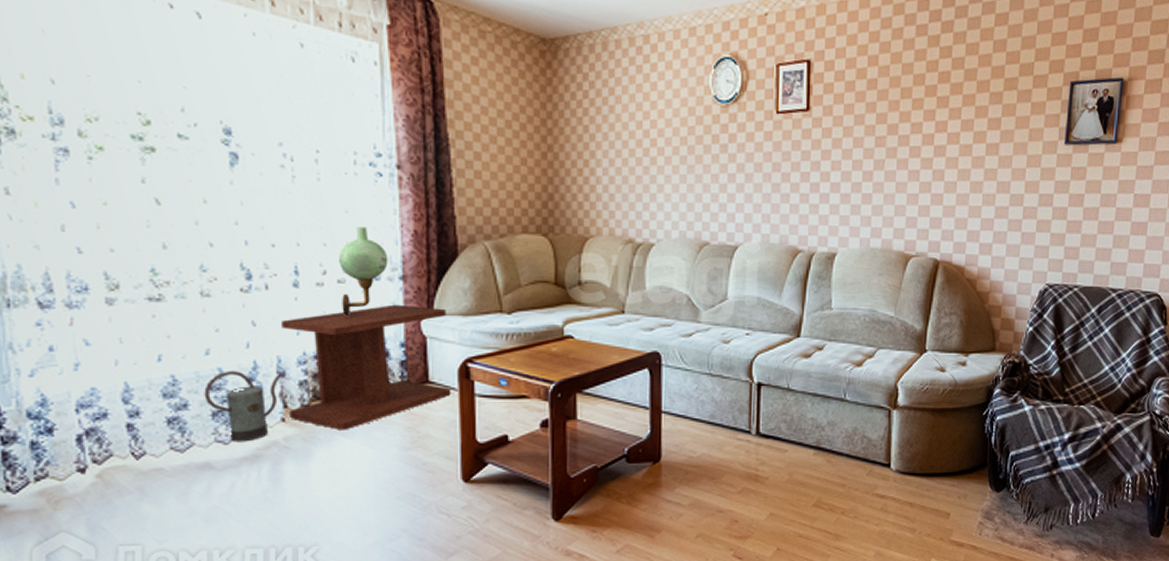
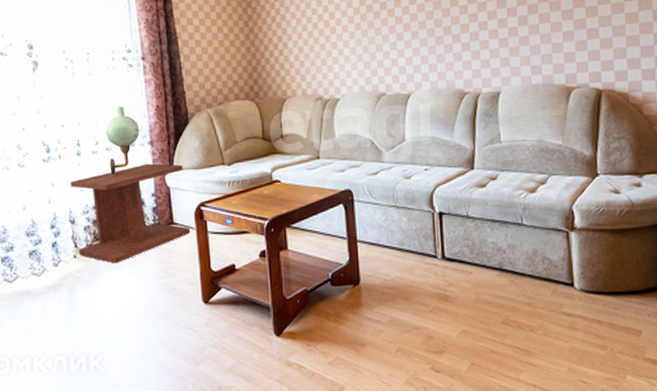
watering can: present [204,370,281,442] -> none [23,220,72,275]

